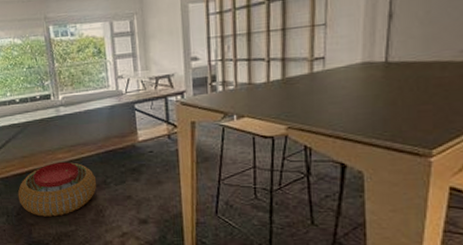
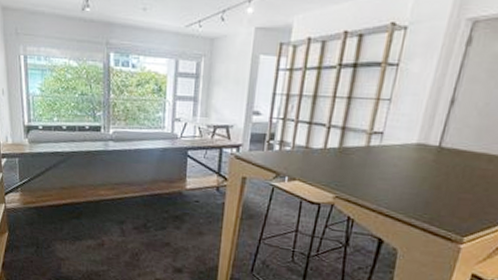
pouf: present [17,162,97,217] -> none [51,199,137,255]

